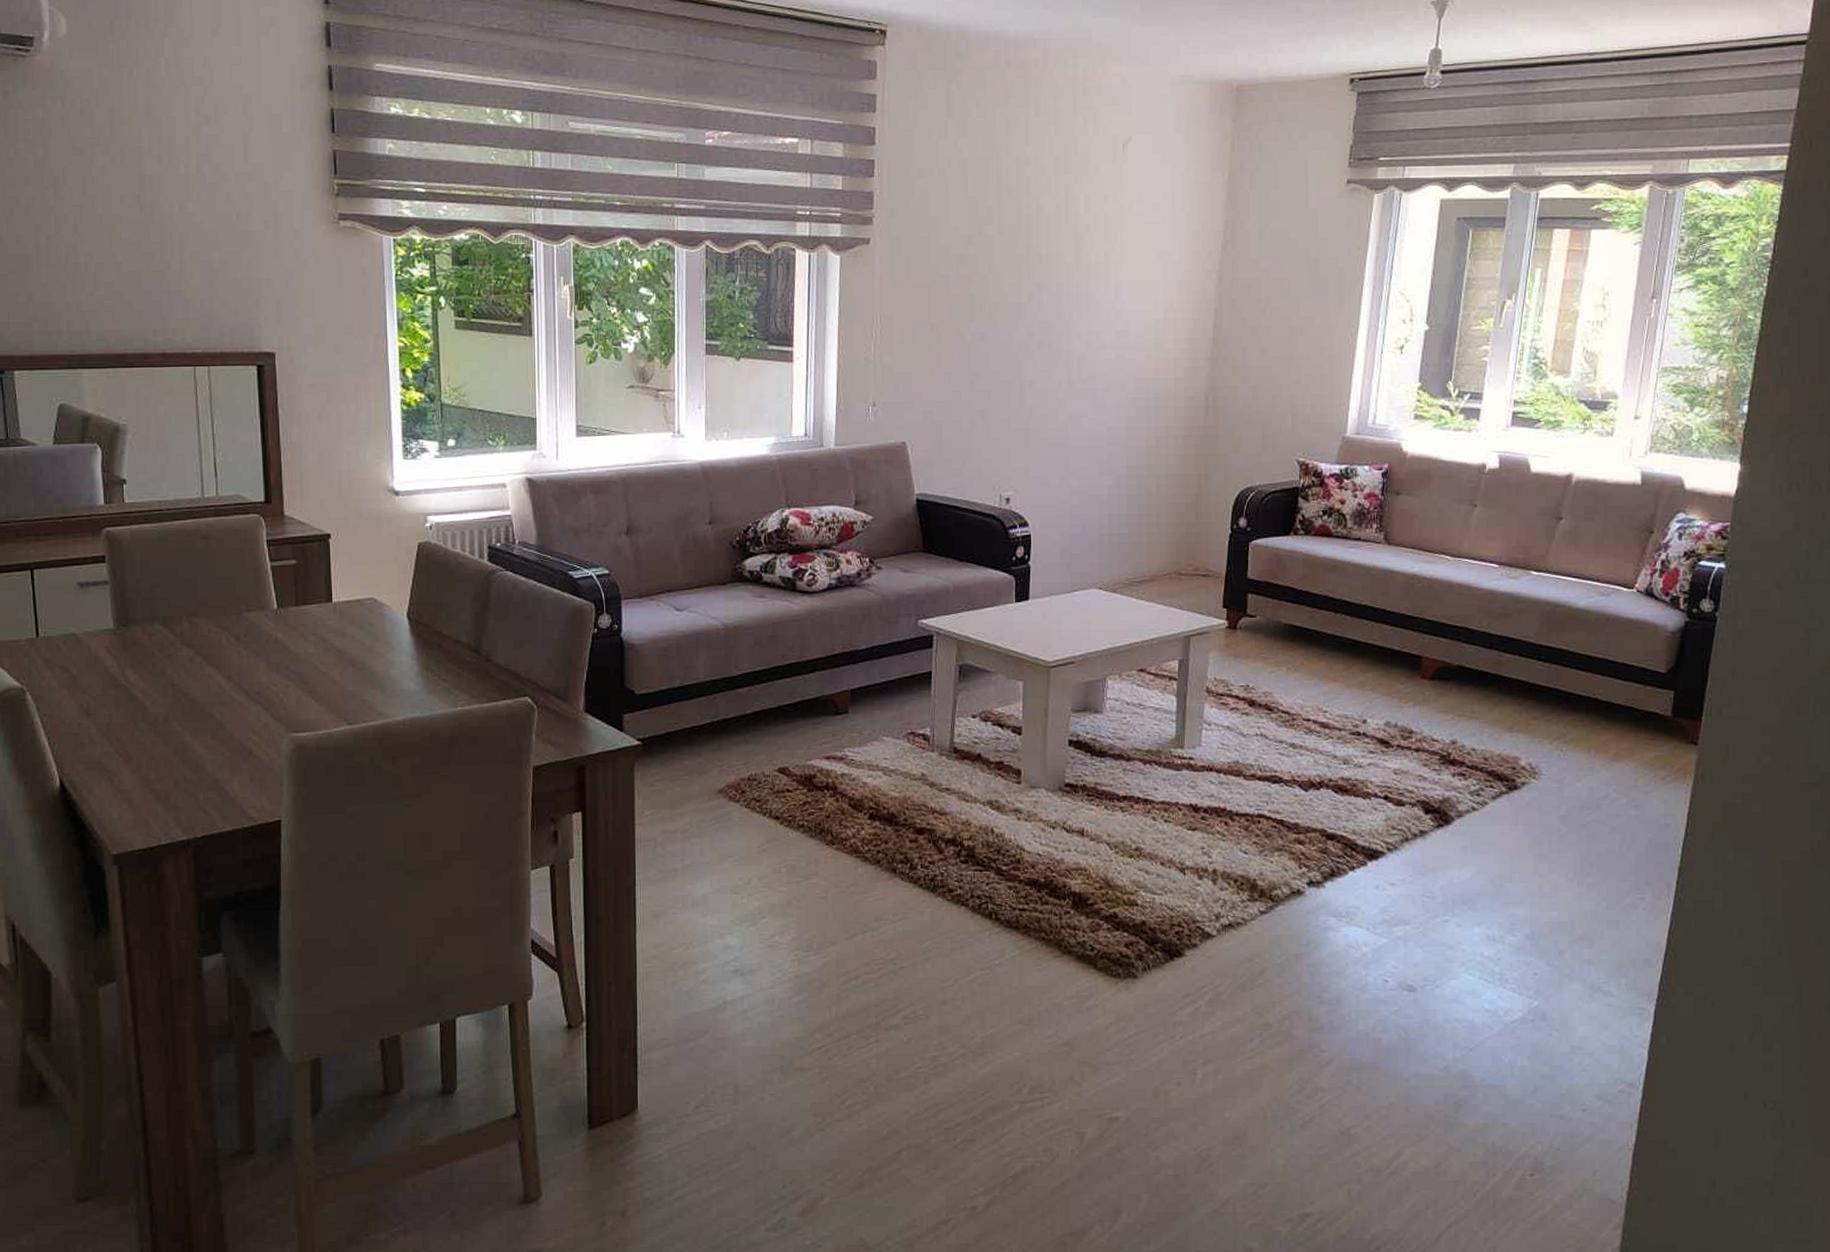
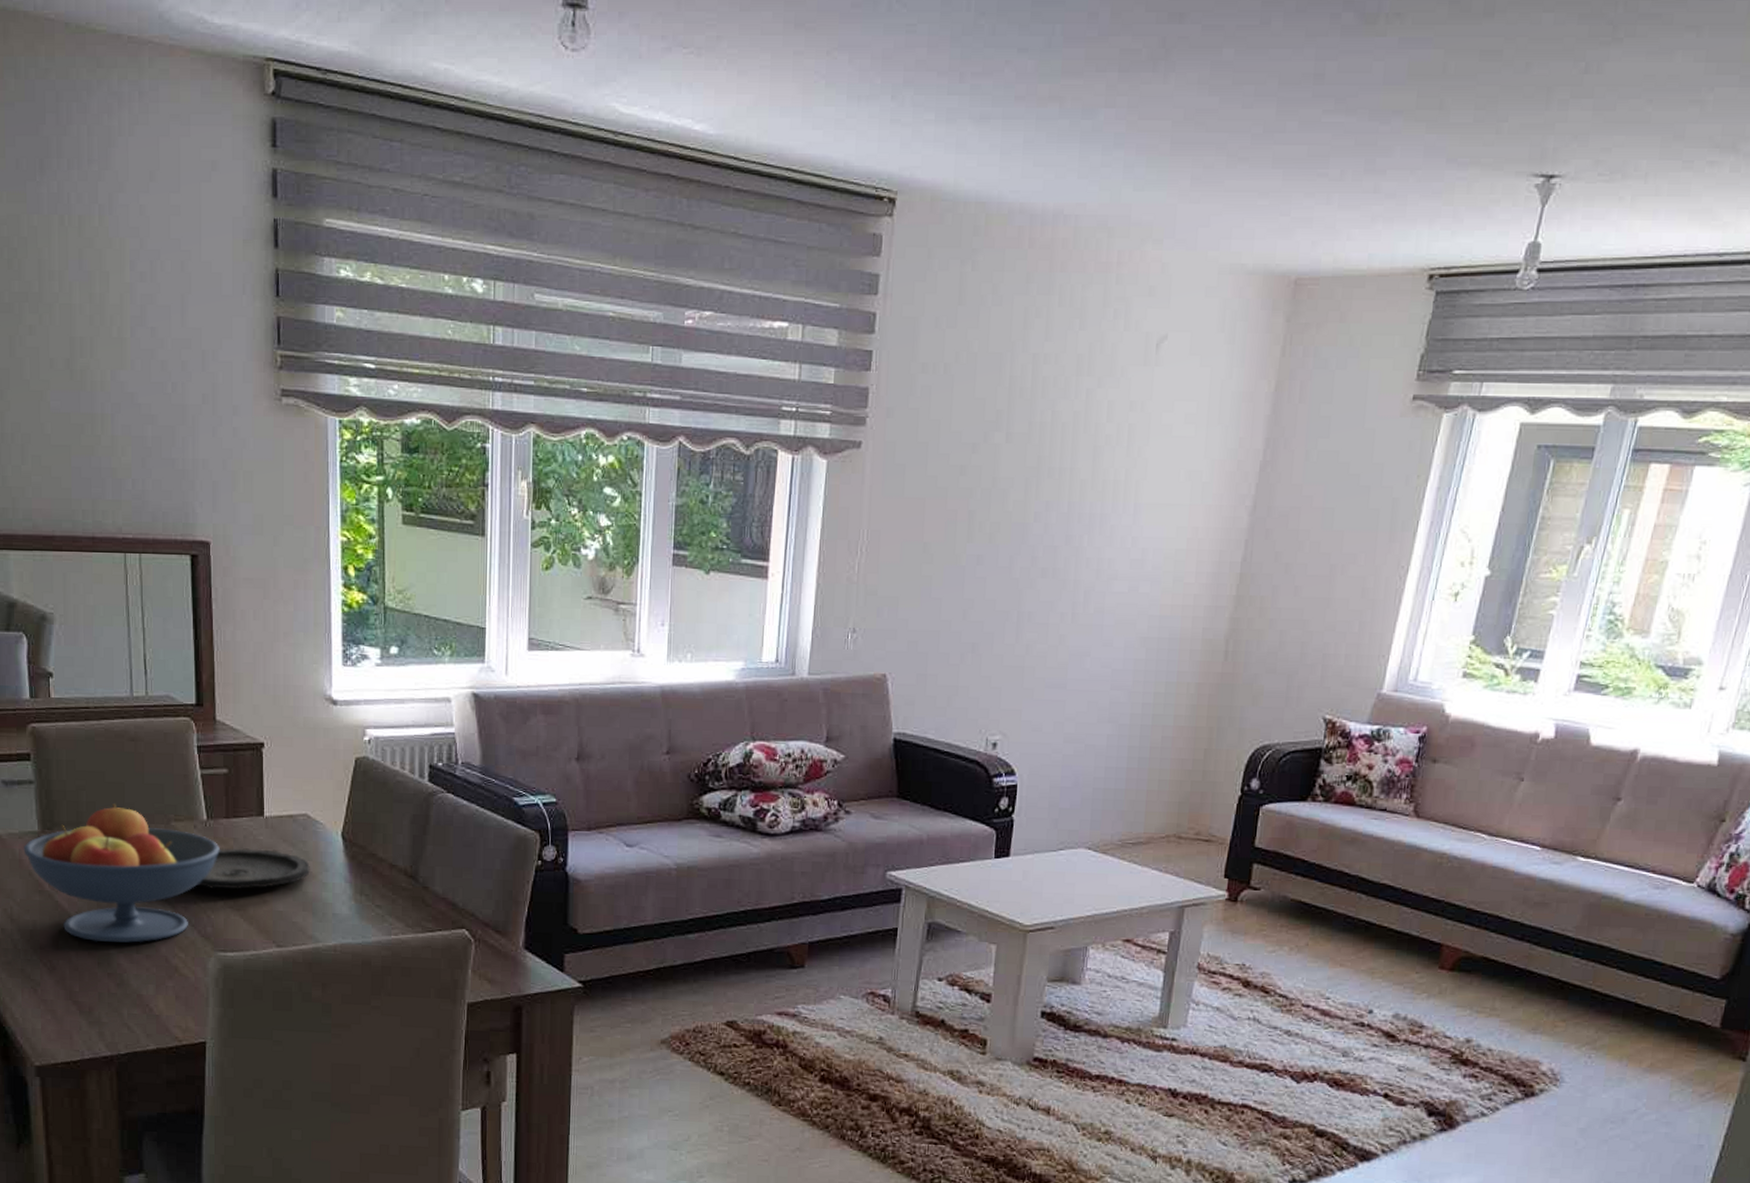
fruit bowl: none [99,598,290,731] -> present [23,803,220,943]
plate: none [269,633,378,673] -> present [197,848,310,890]

